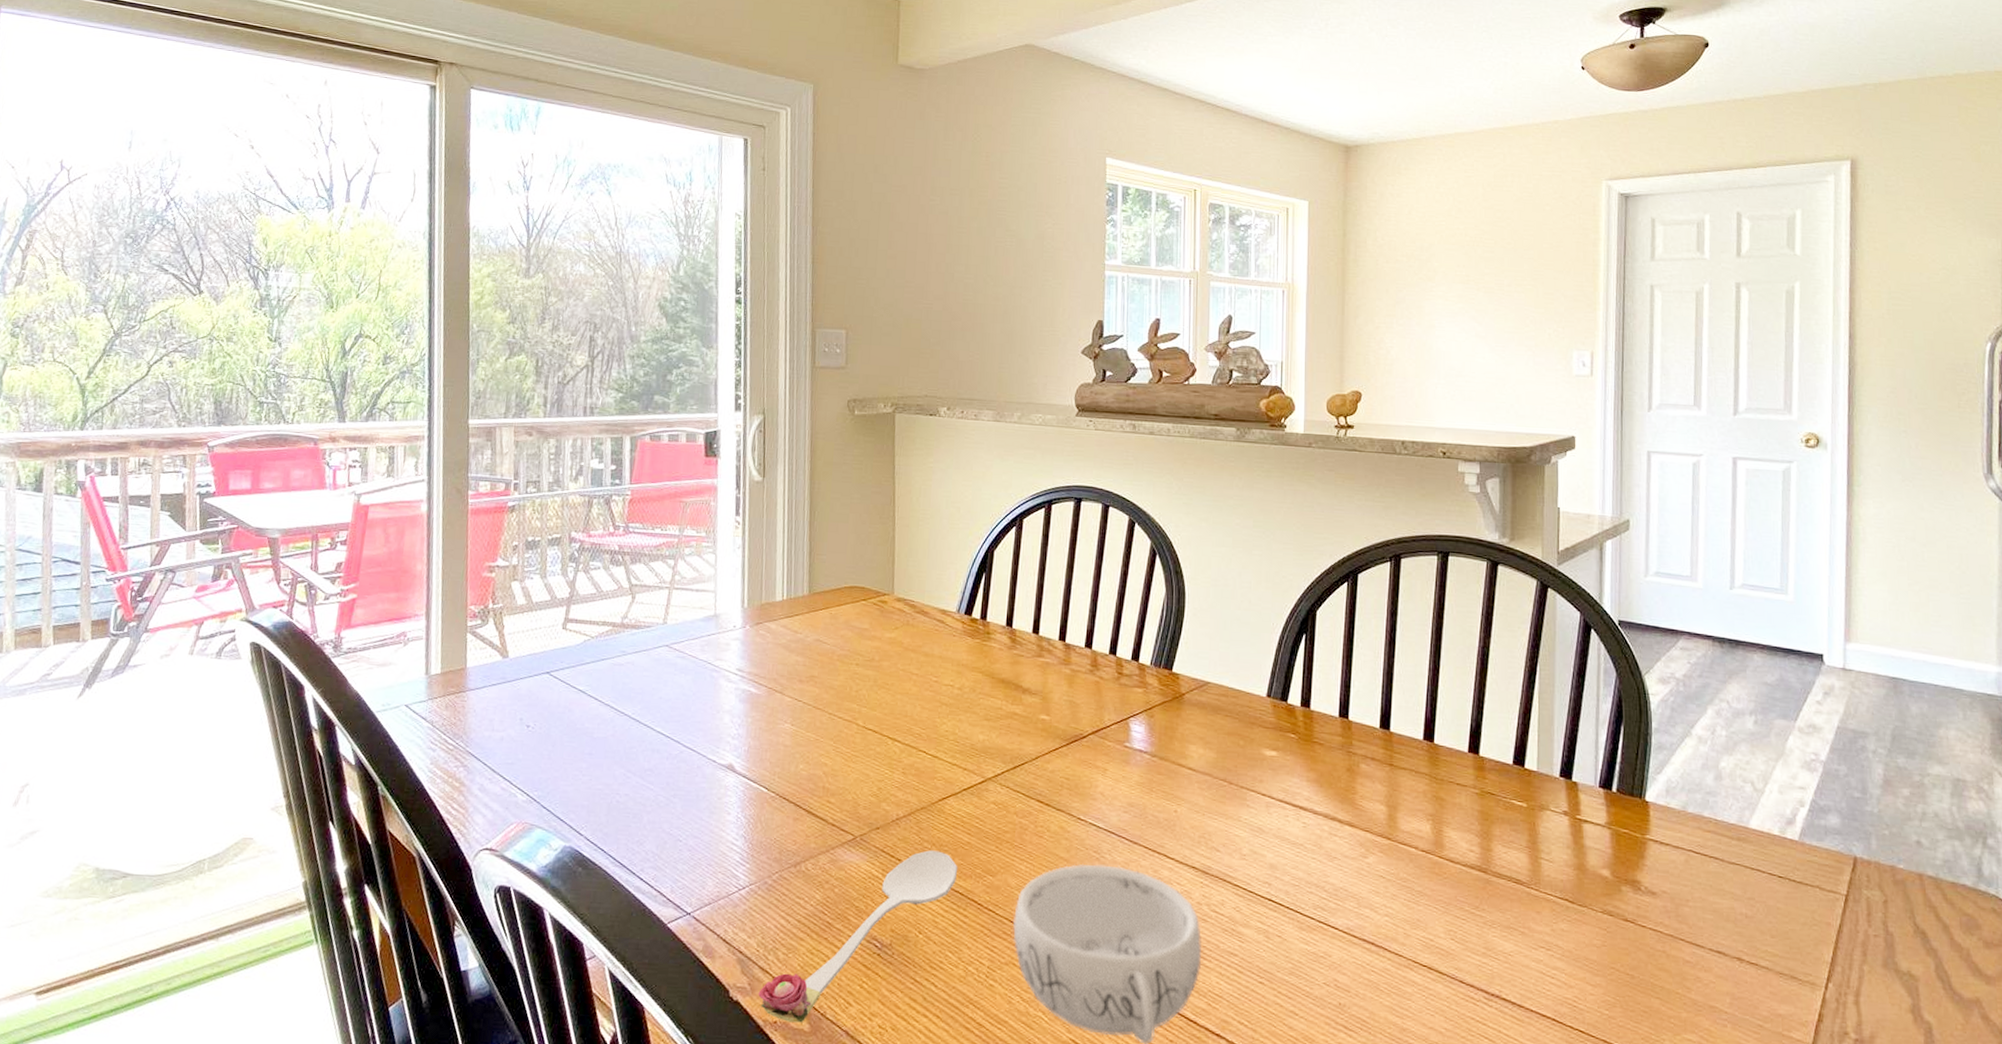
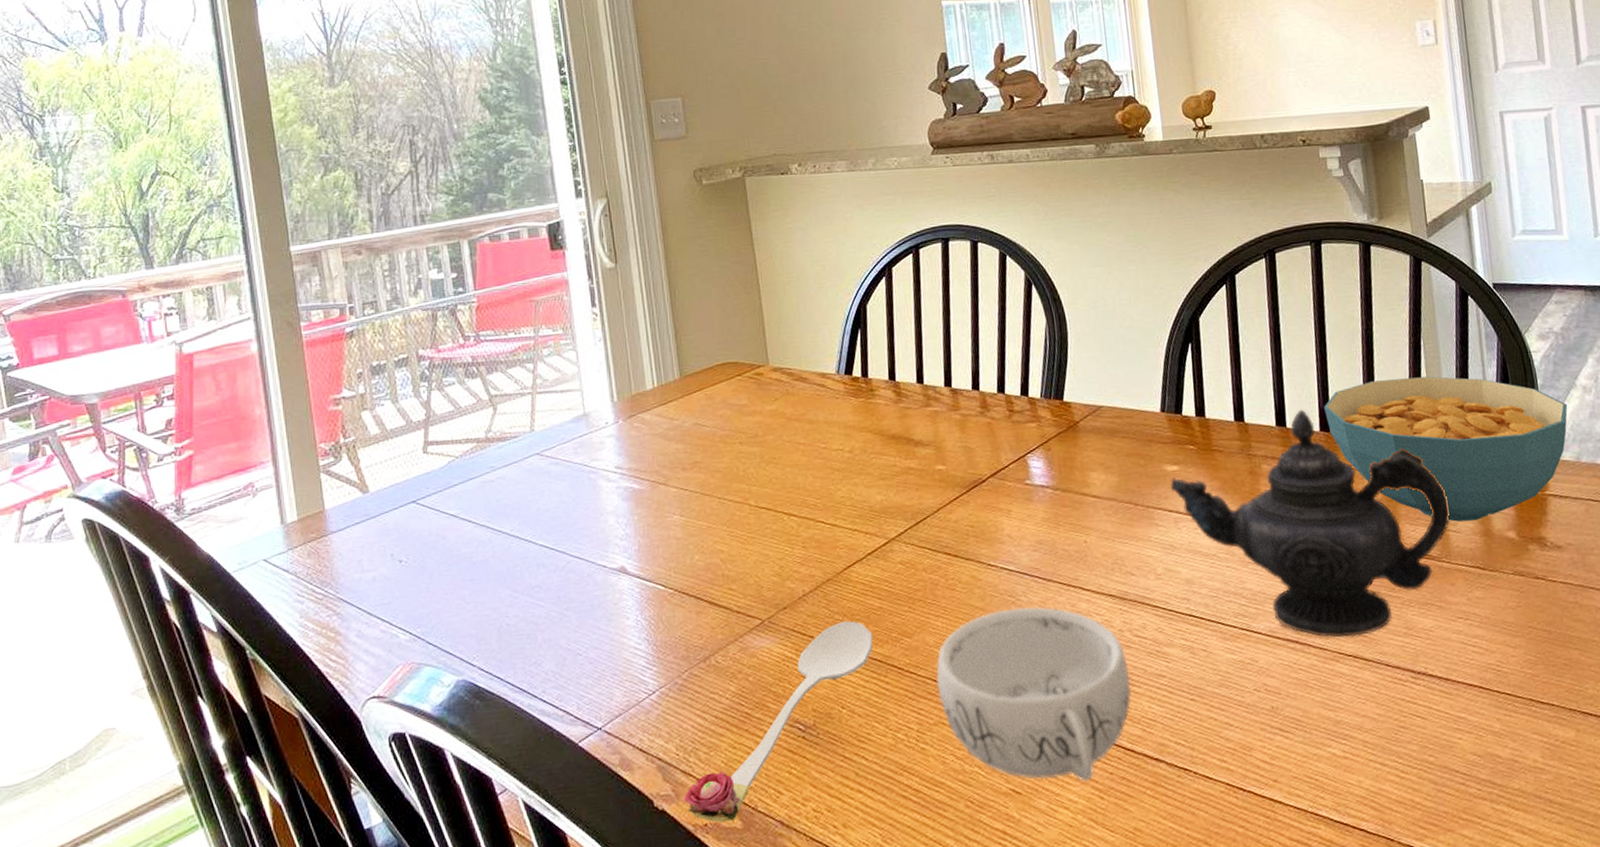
teapot: none [1267,715,1545,948] -> present [1170,409,1450,638]
cereal bowl: none [1430,698,1680,853] -> present [1324,376,1568,522]

